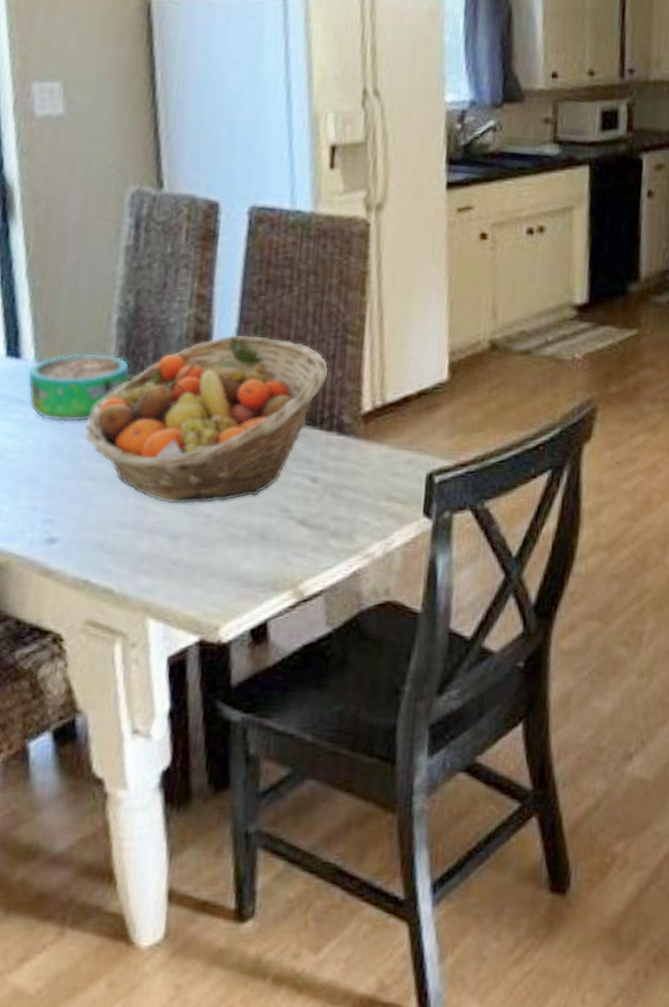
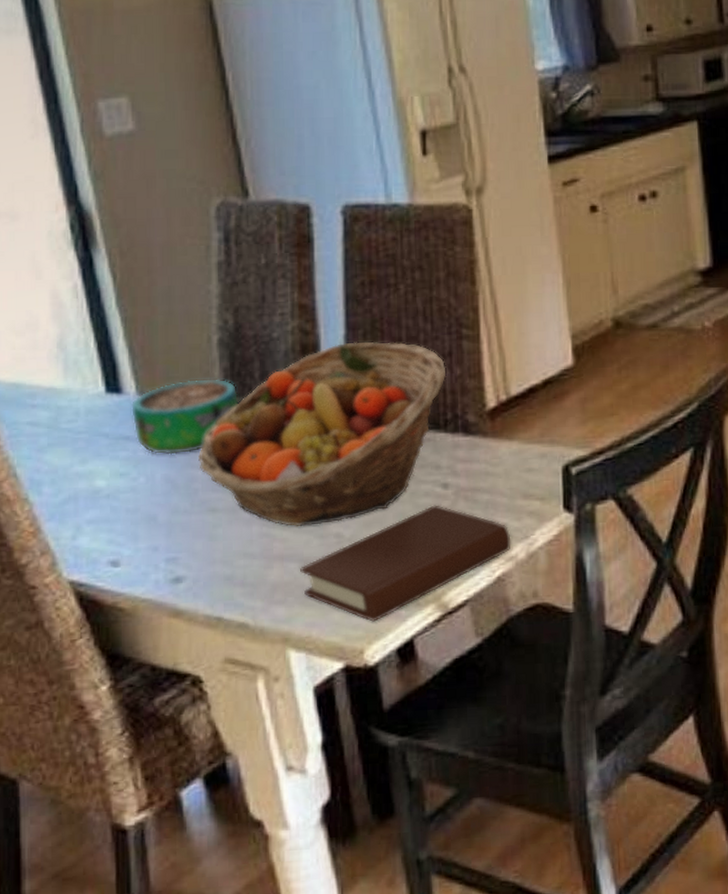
book: none [168,497,371,601] -> present [300,505,511,622]

